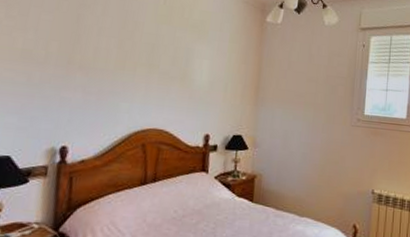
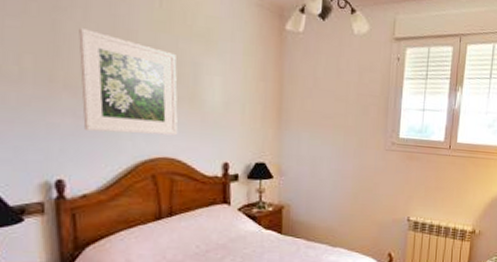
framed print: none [90,21,173,110] -> present [79,28,178,136]

